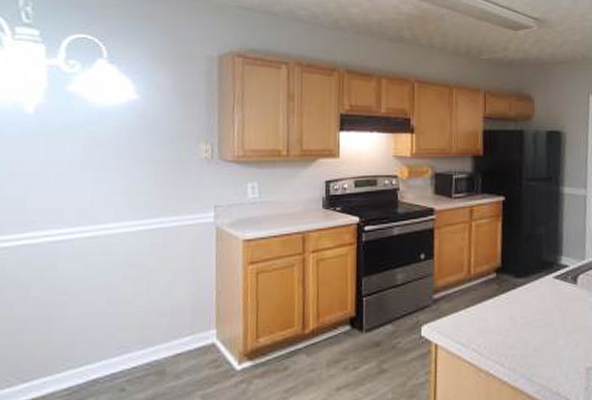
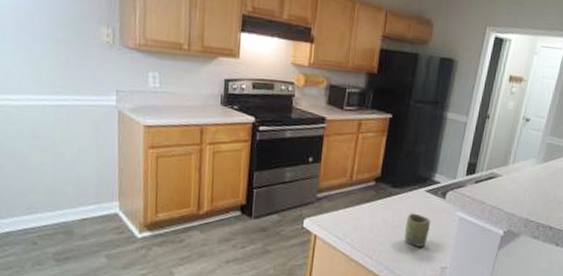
cup: none [537,305,566,346] -> present [404,213,431,247]

